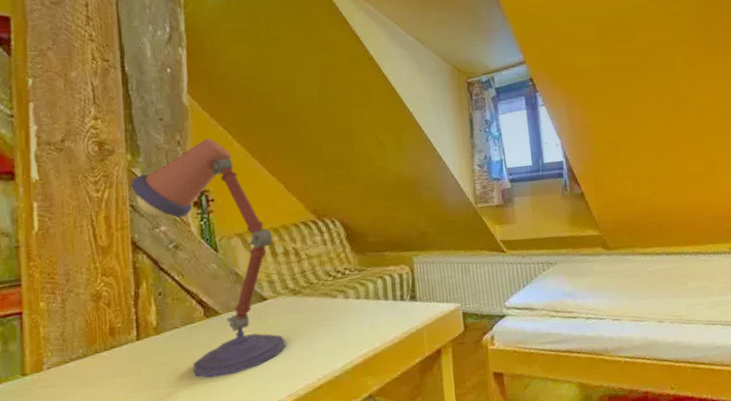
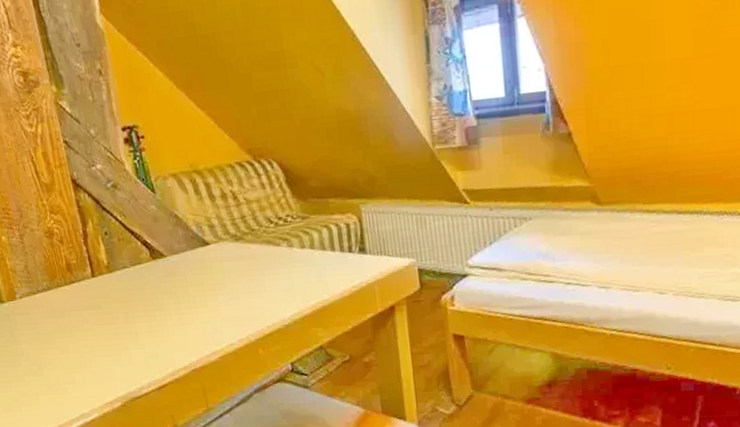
desk lamp: present [131,138,286,379] -> none [60,66,233,318]

